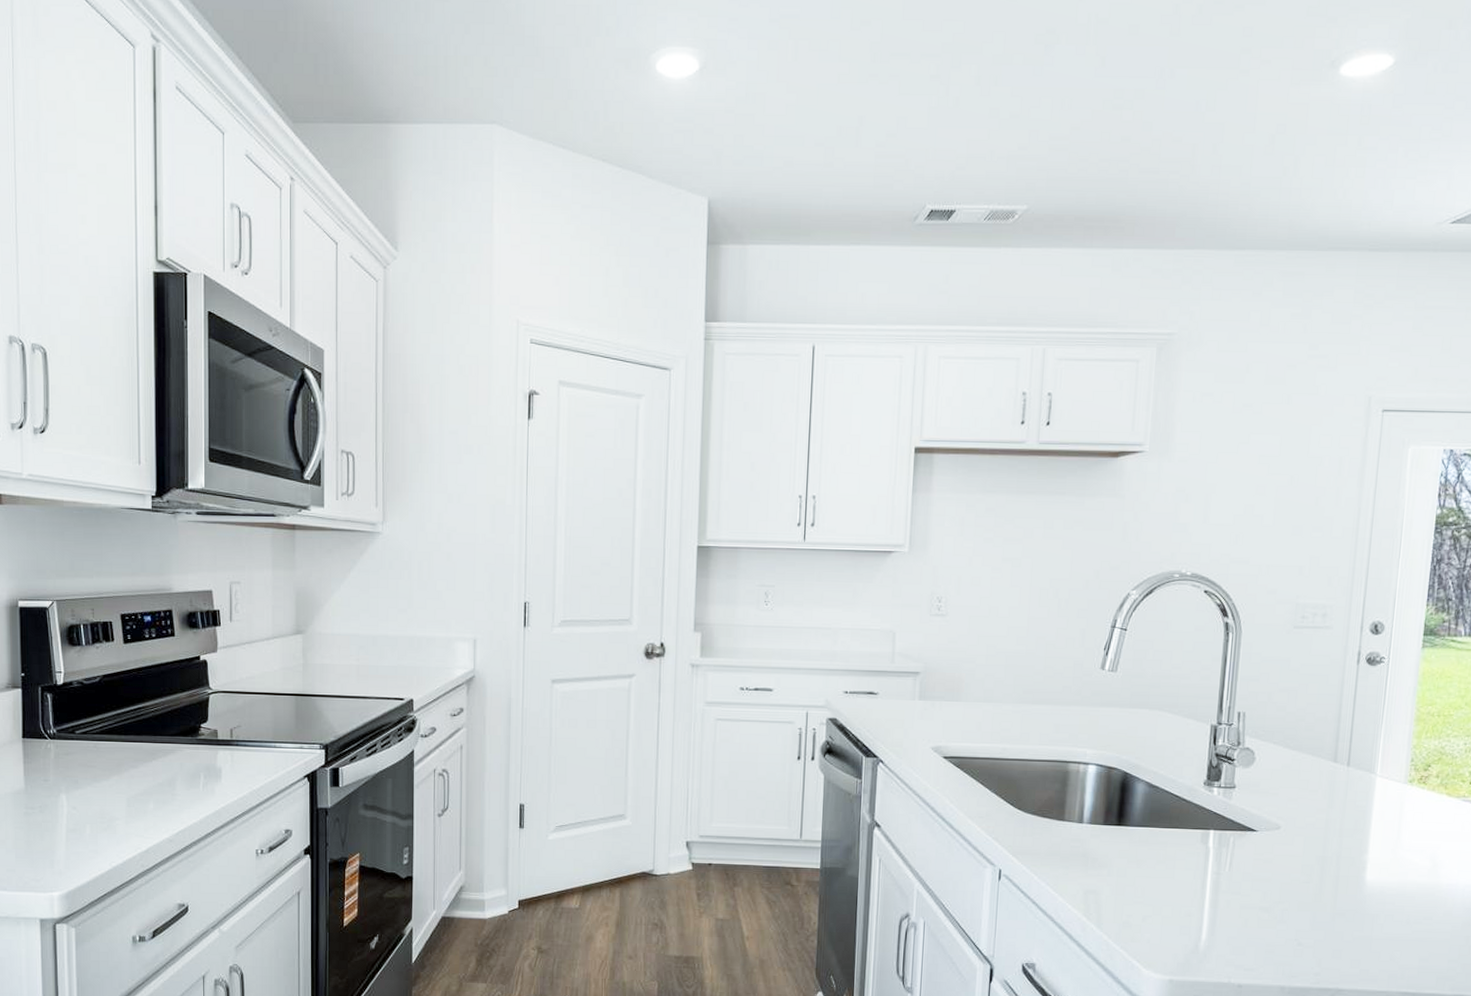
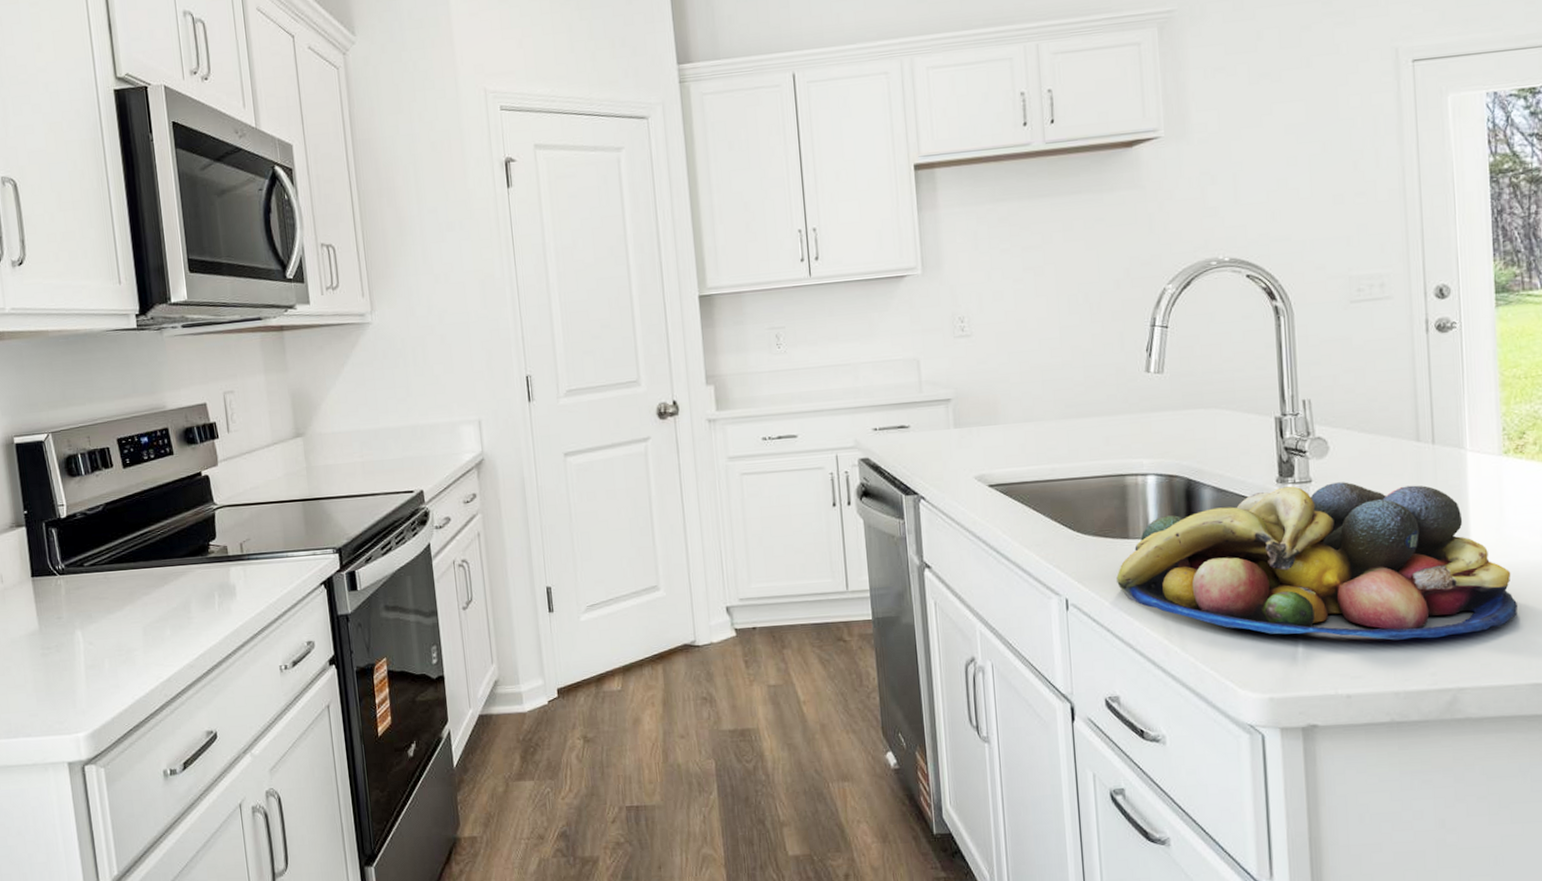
fruit bowl: none [1048,789,1401,942] -> present [1117,482,1519,640]

